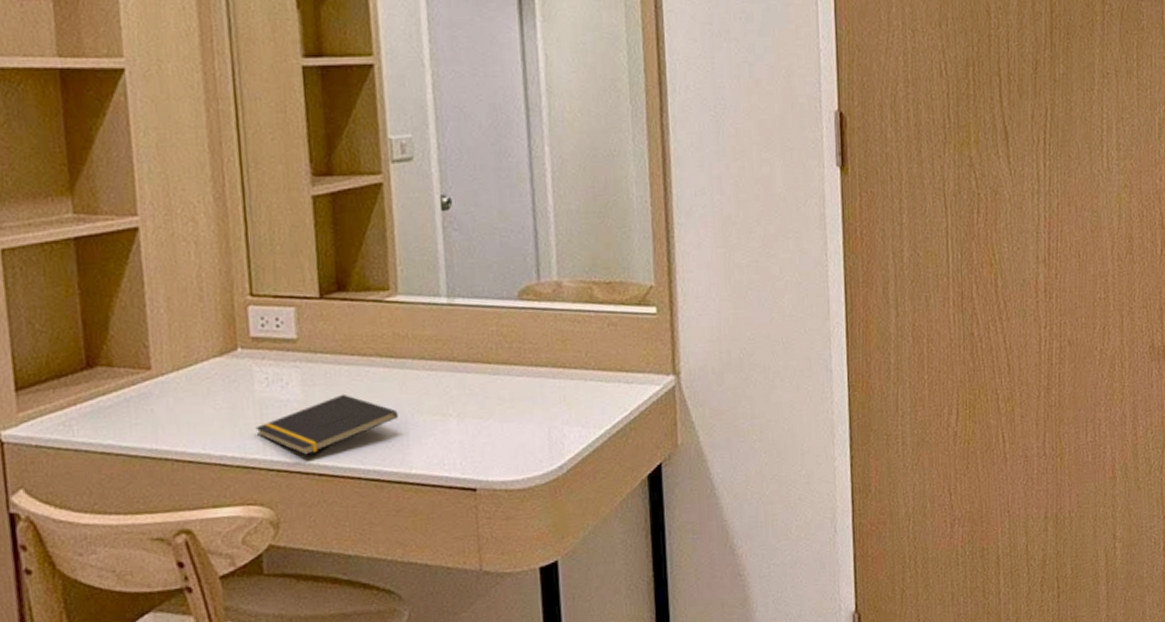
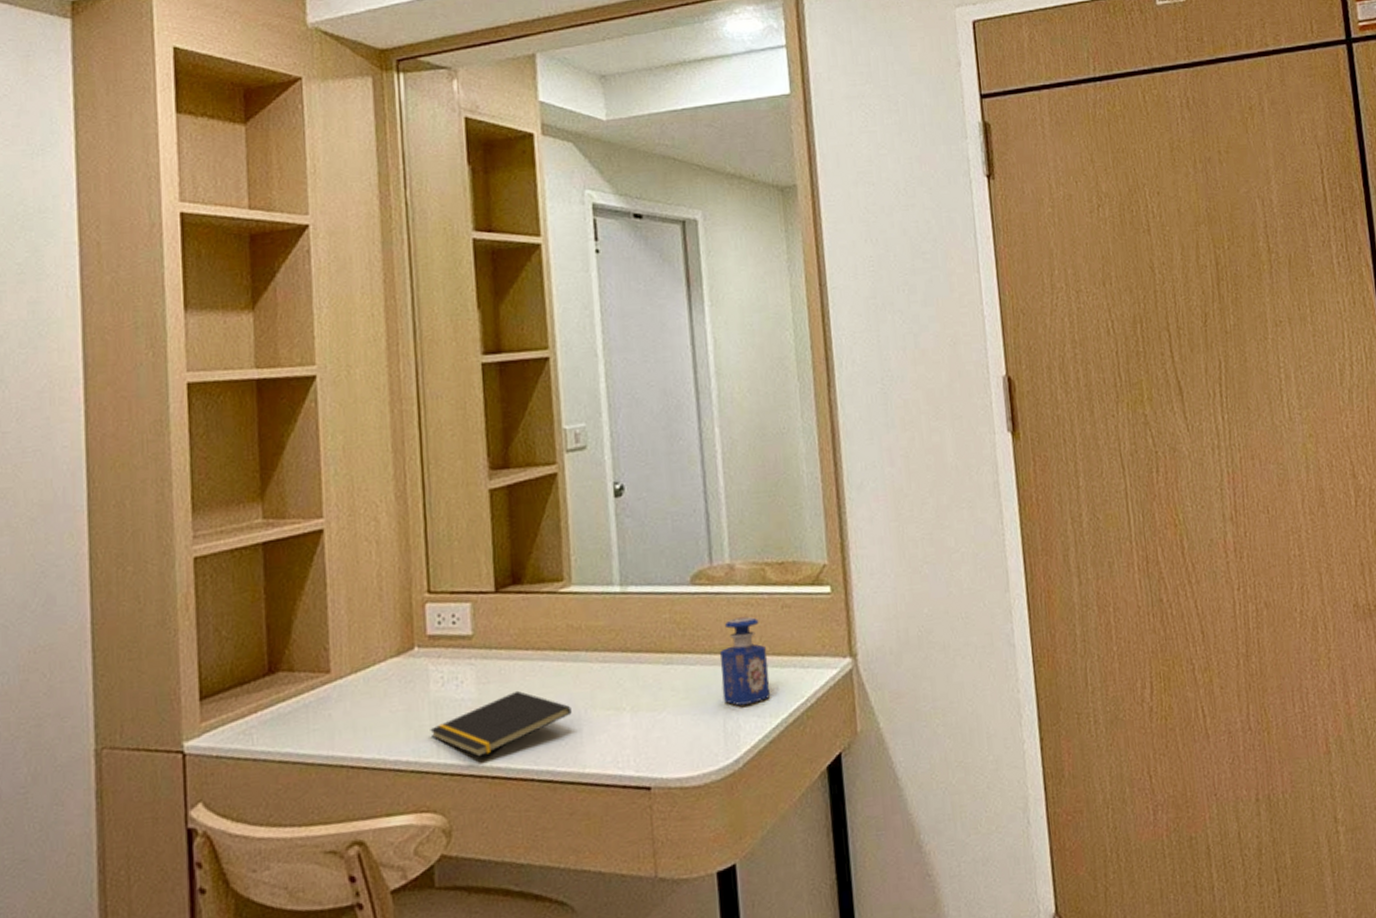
perfume bottle: none [545,332,595,416] -> present [719,616,771,706]

